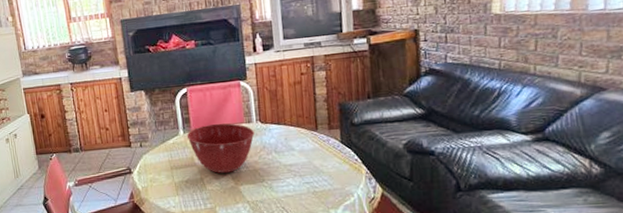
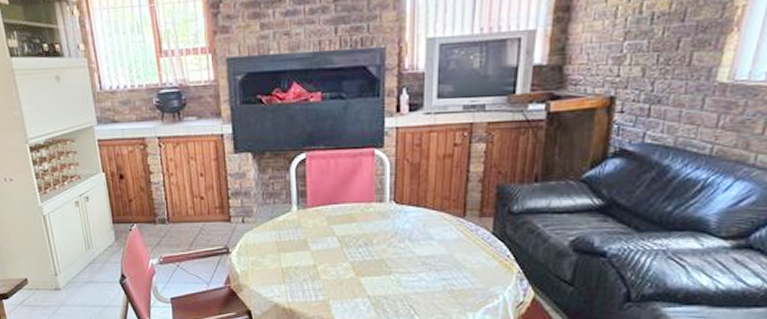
mixing bowl: present [186,123,255,173] -> none [301,201,386,261]

